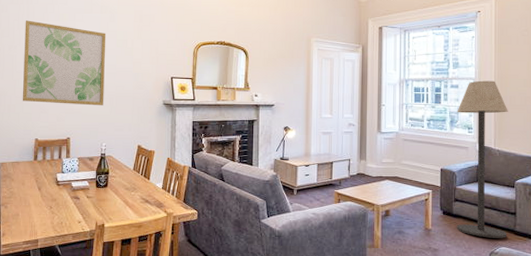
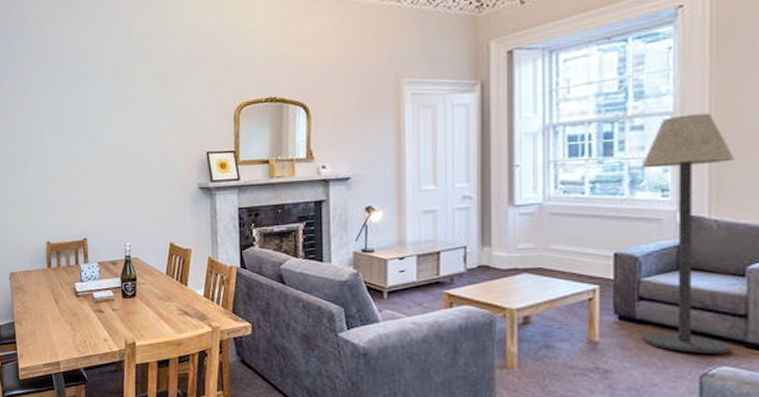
wall art: present [22,20,106,106] -> none [23,97,124,198]

